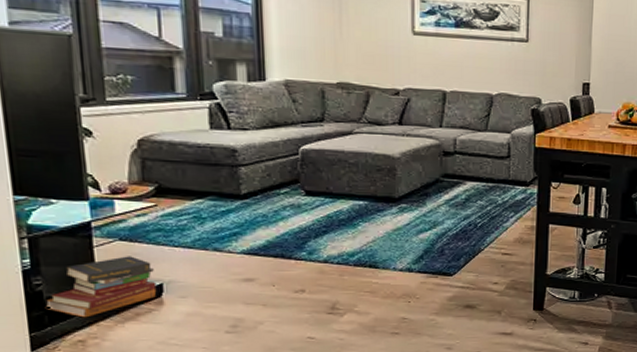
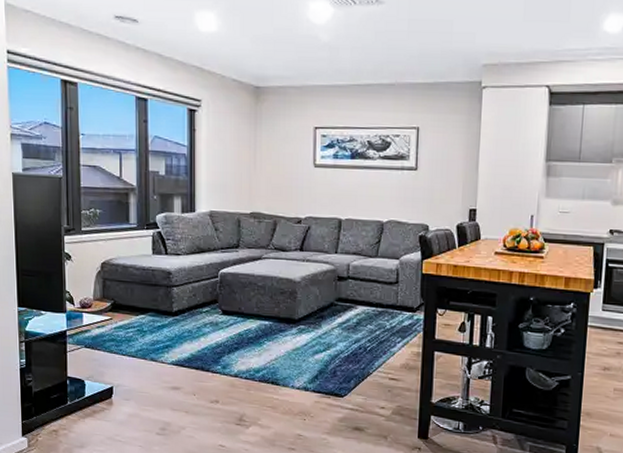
books: present [45,256,157,318] -> none [33,361,109,412]

